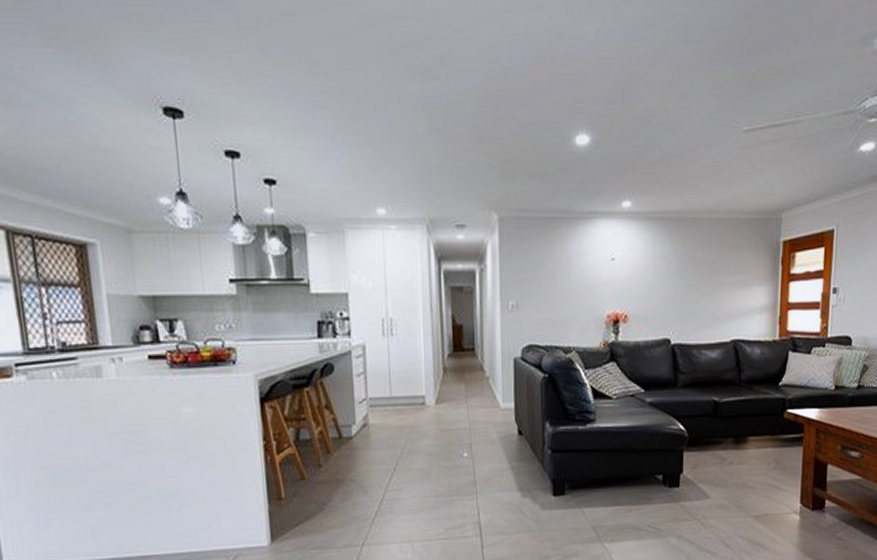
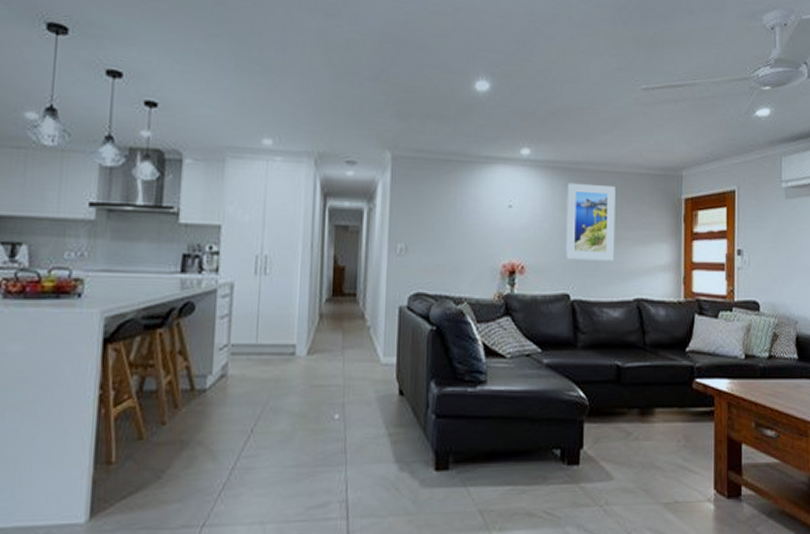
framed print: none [667,232,715,307] -> present [566,182,616,261]

